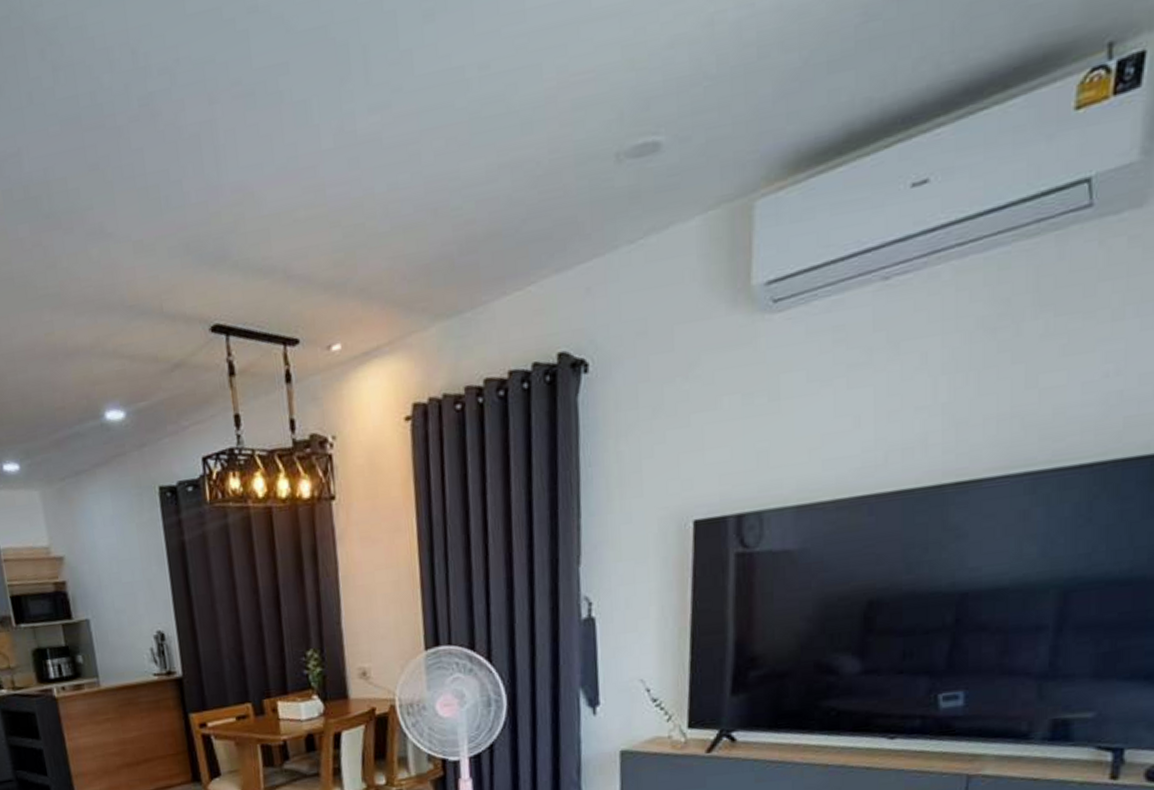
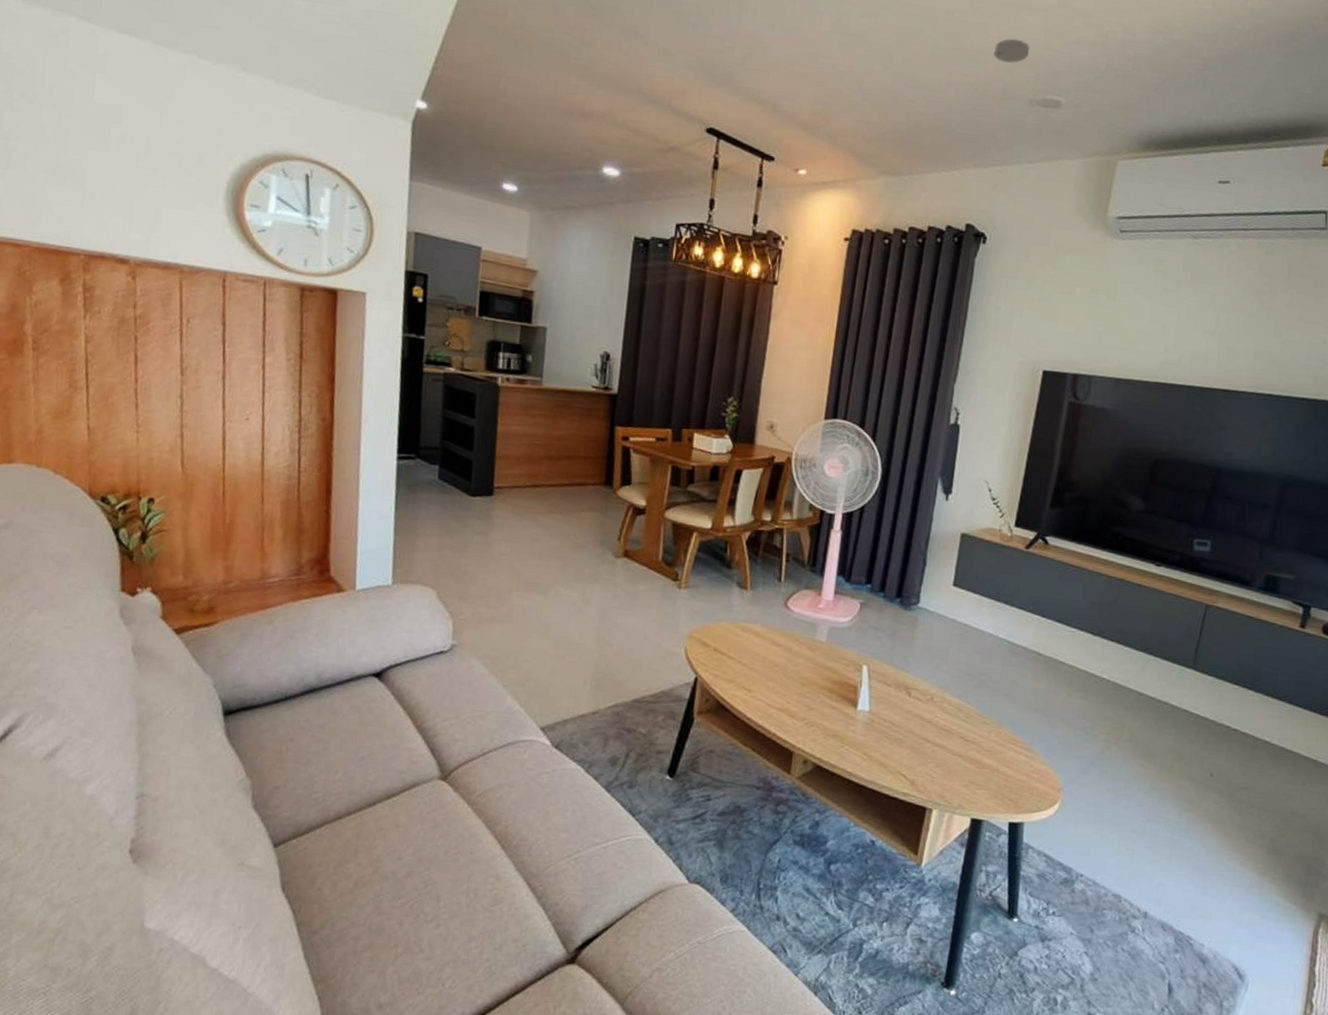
smoke detector: none [553,71,604,112] -> present [993,38,1030,63]

